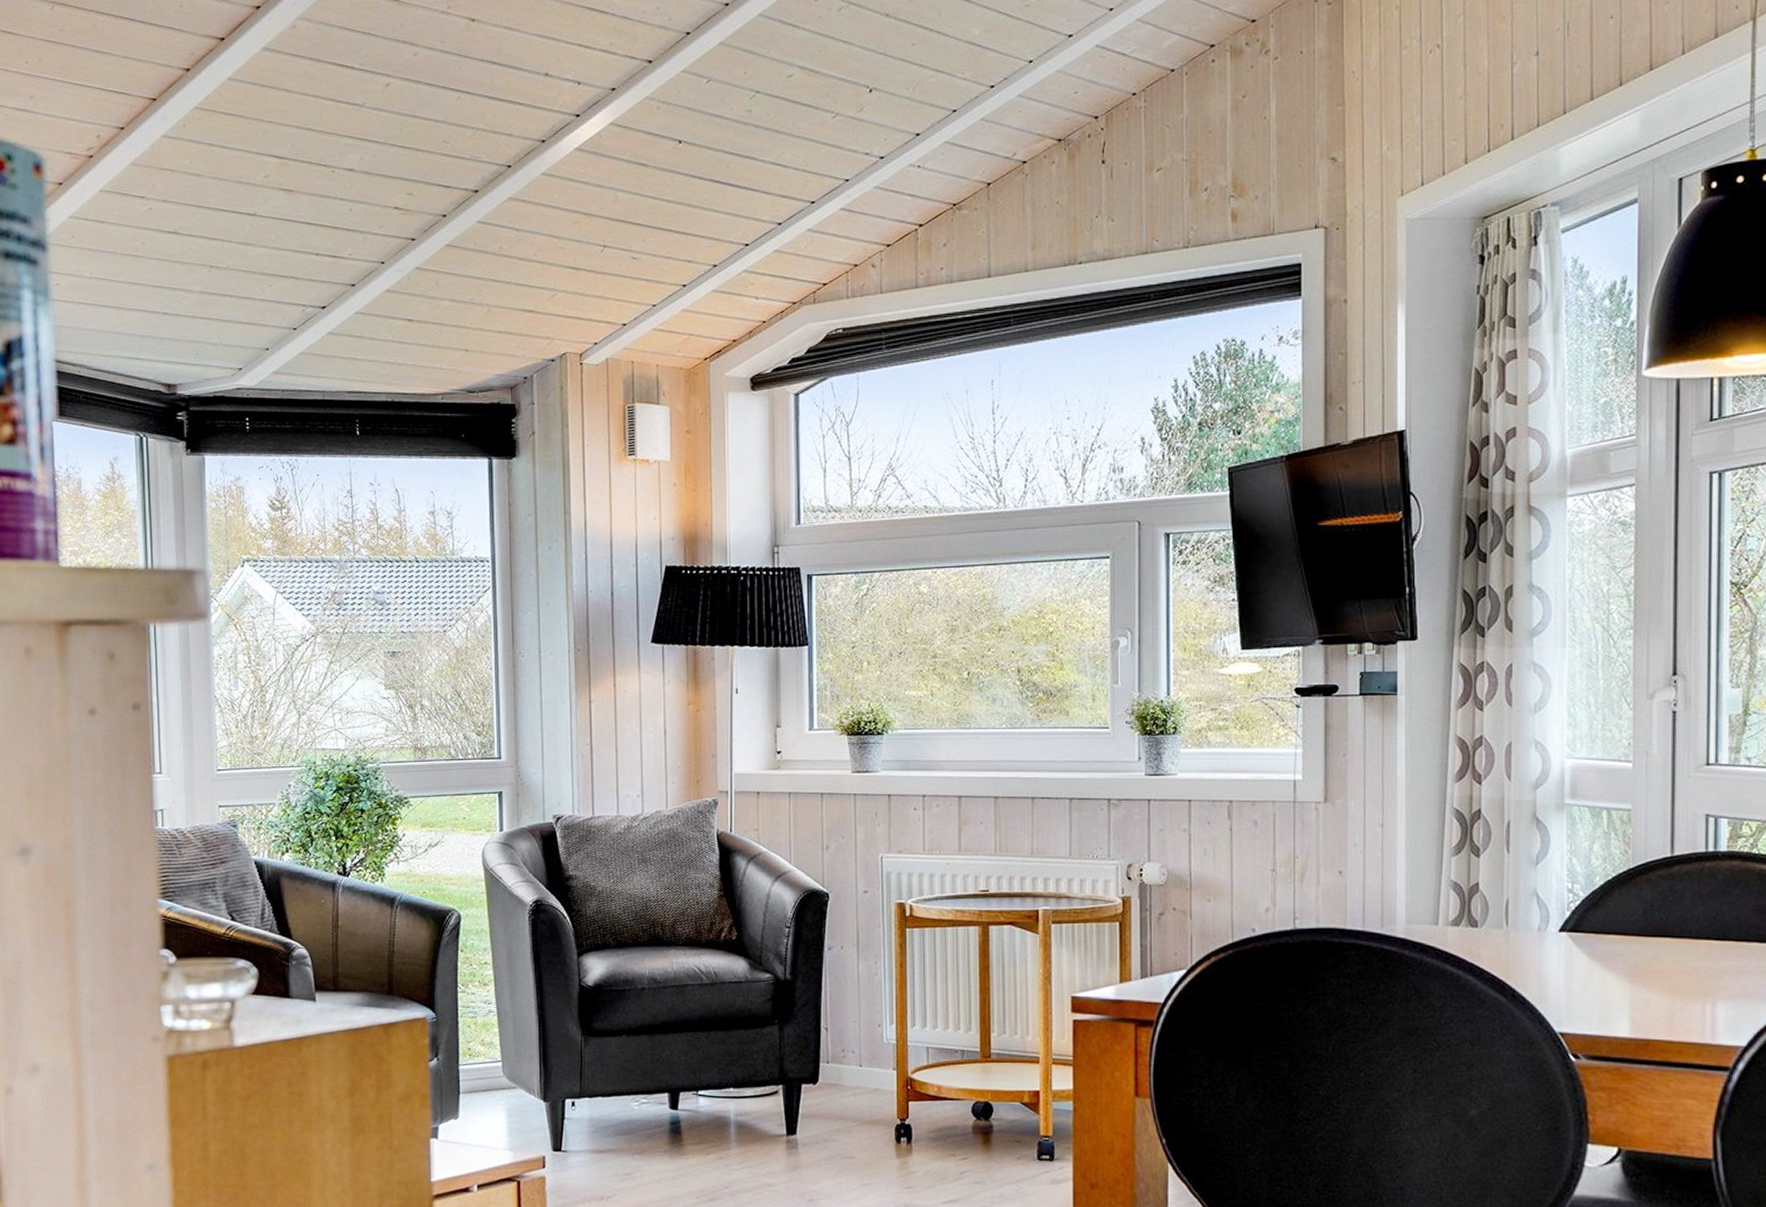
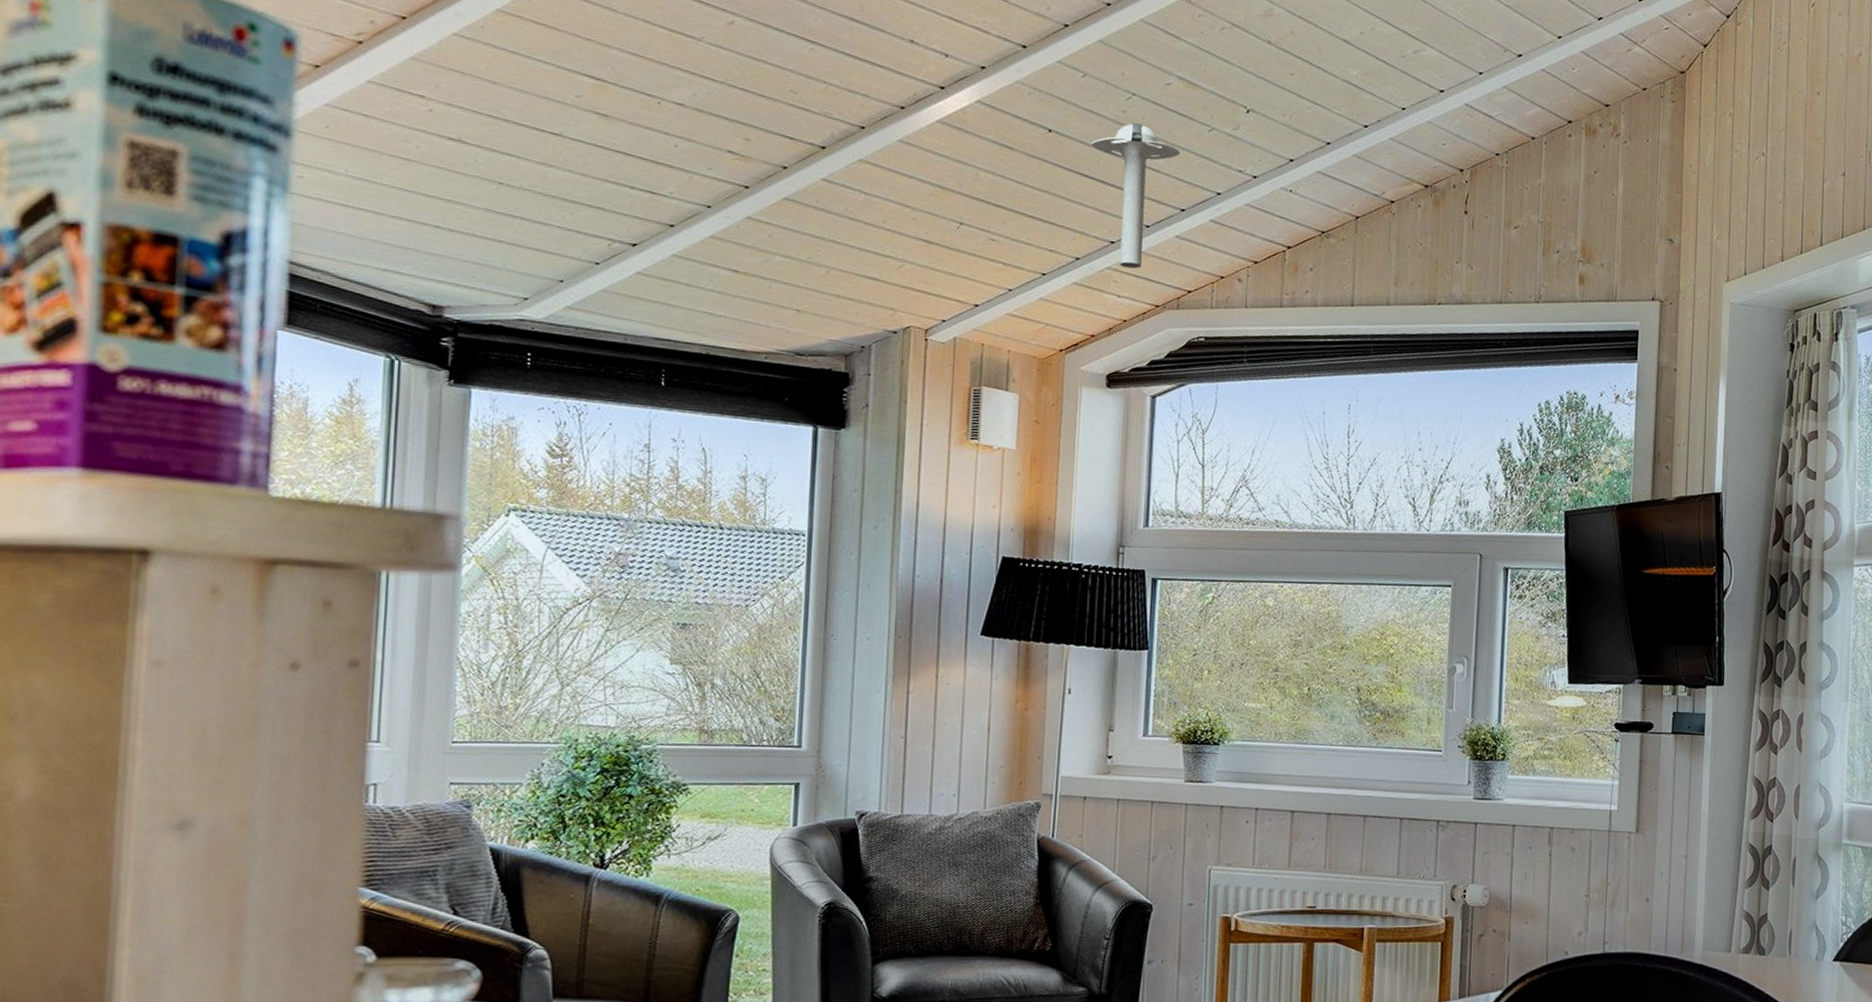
ceiling light: none [720,120,806,269] -> present [1092,123,1180,269]

